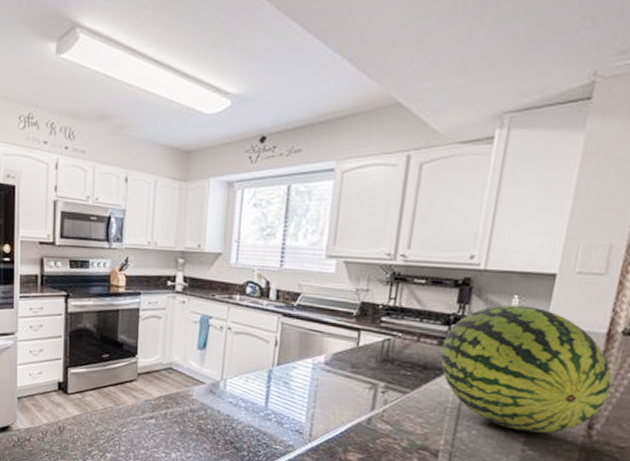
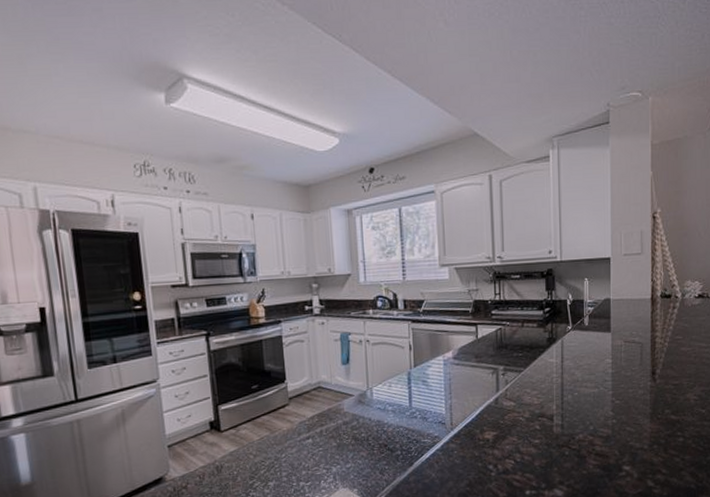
fruit: present [440,304,612,433] -> none [540,285,661,386]

